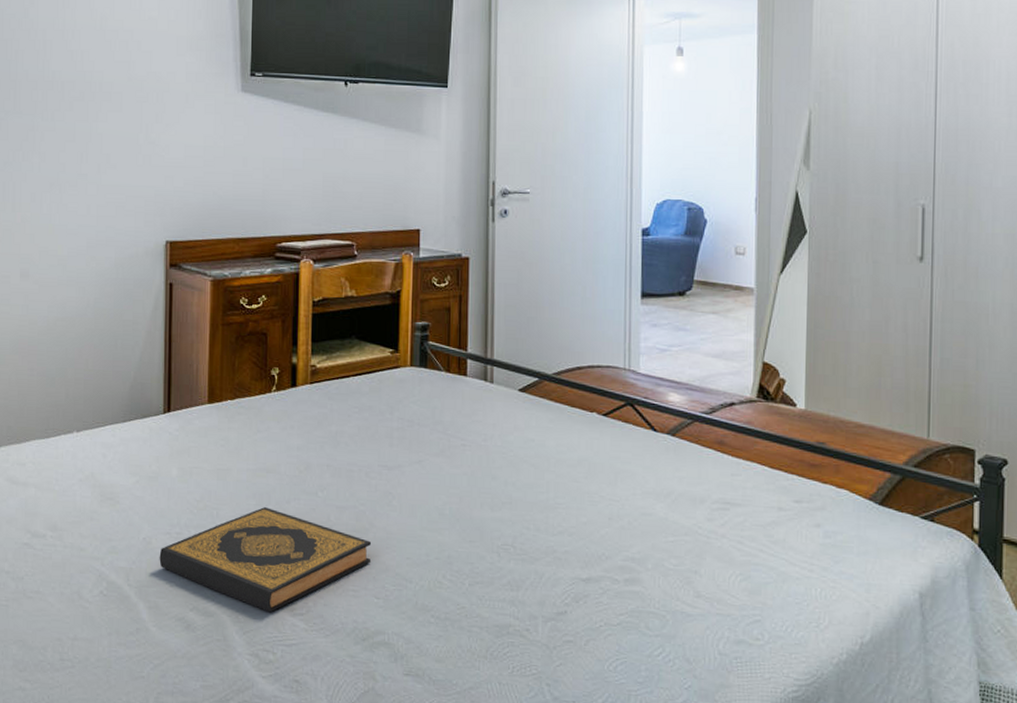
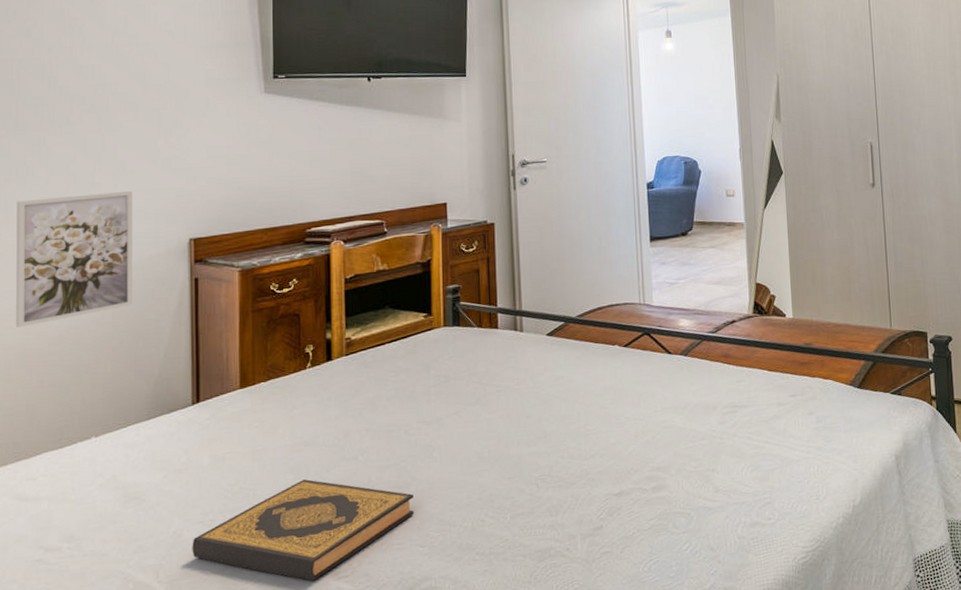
wall art: none [10,185,116,313] -> present [15,190,133,327]

